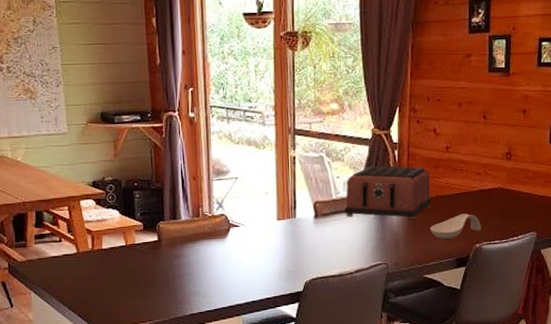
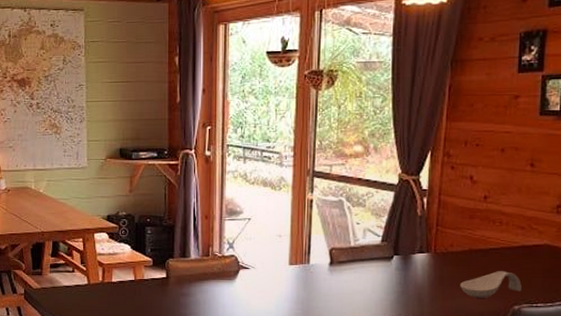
toaster: present [344,165,431,221] -> none [363,213,464,275]

